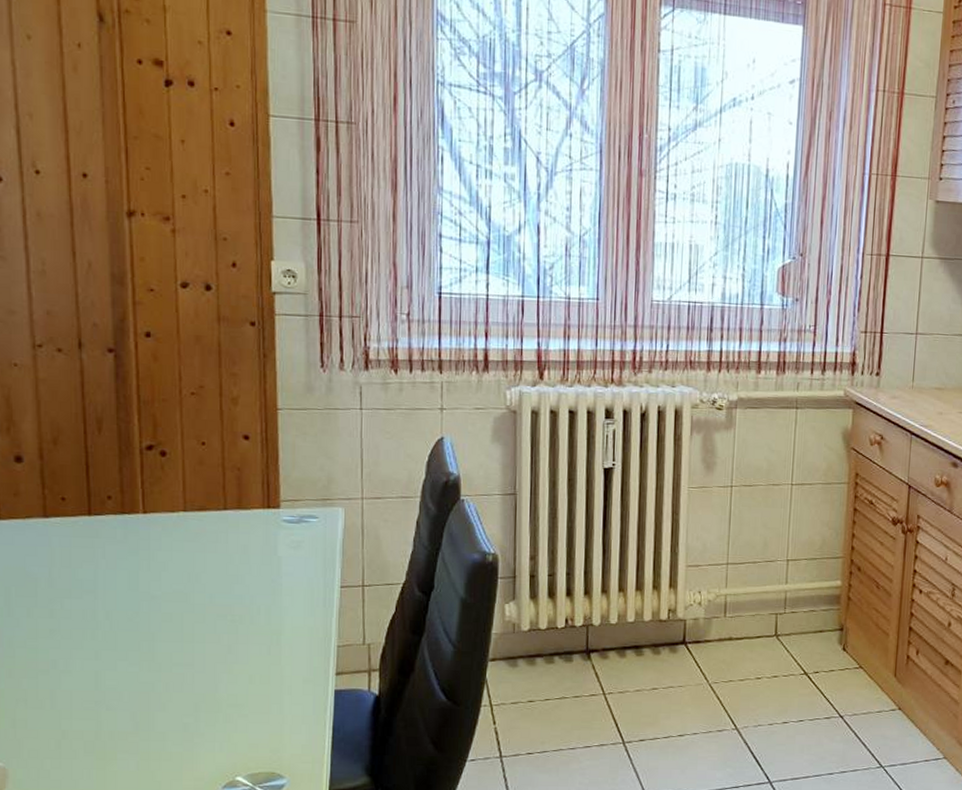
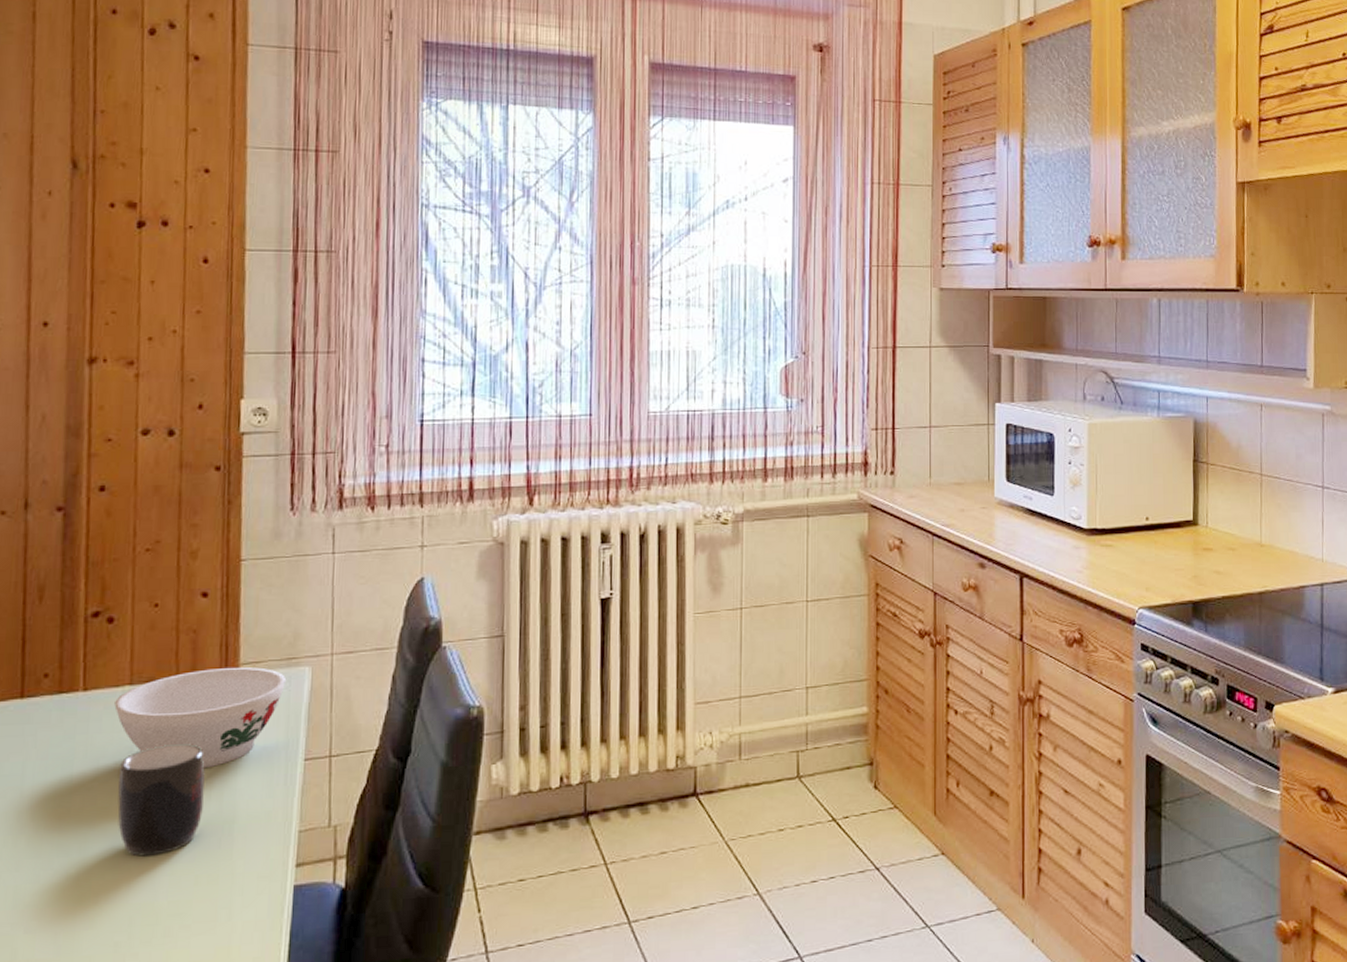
bowl: none [171,503,323,588] -> present [114,667,287,769]
mug: none [179,564,254,656] -> present [117,743,205,857]

